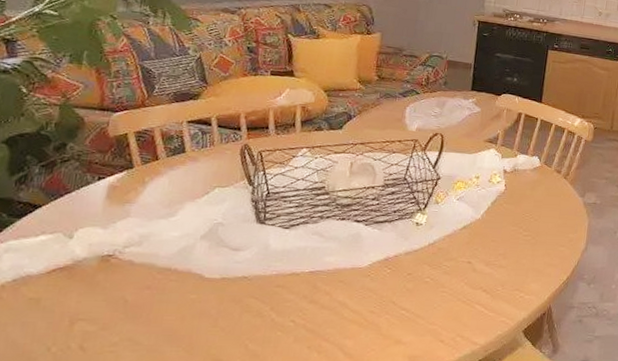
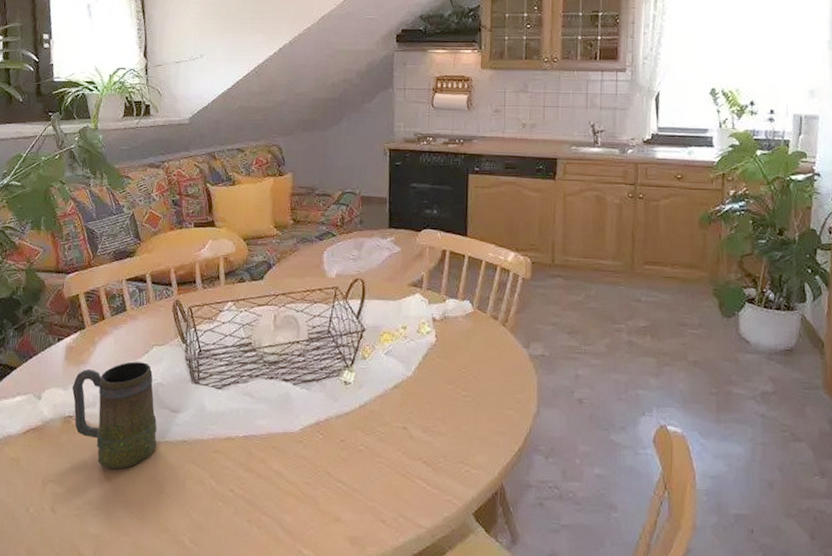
mug: none [113,202,214,306] -> present [72,361,157,470]

